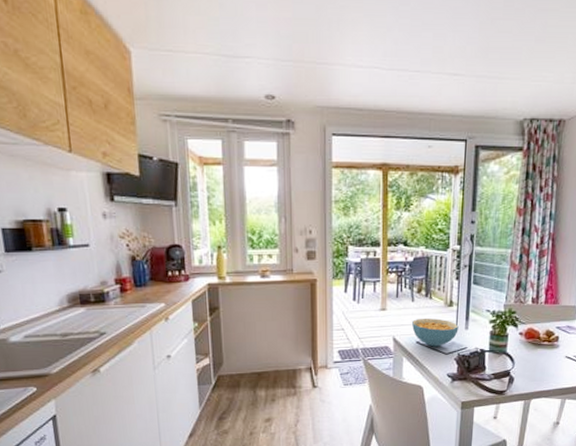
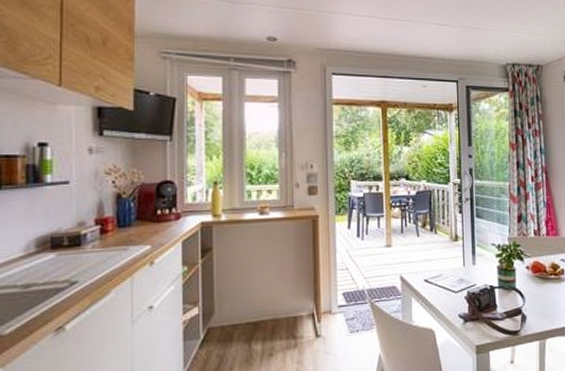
cereal bowl: present [411,318,459,347] -> none [418,254,466,285]

